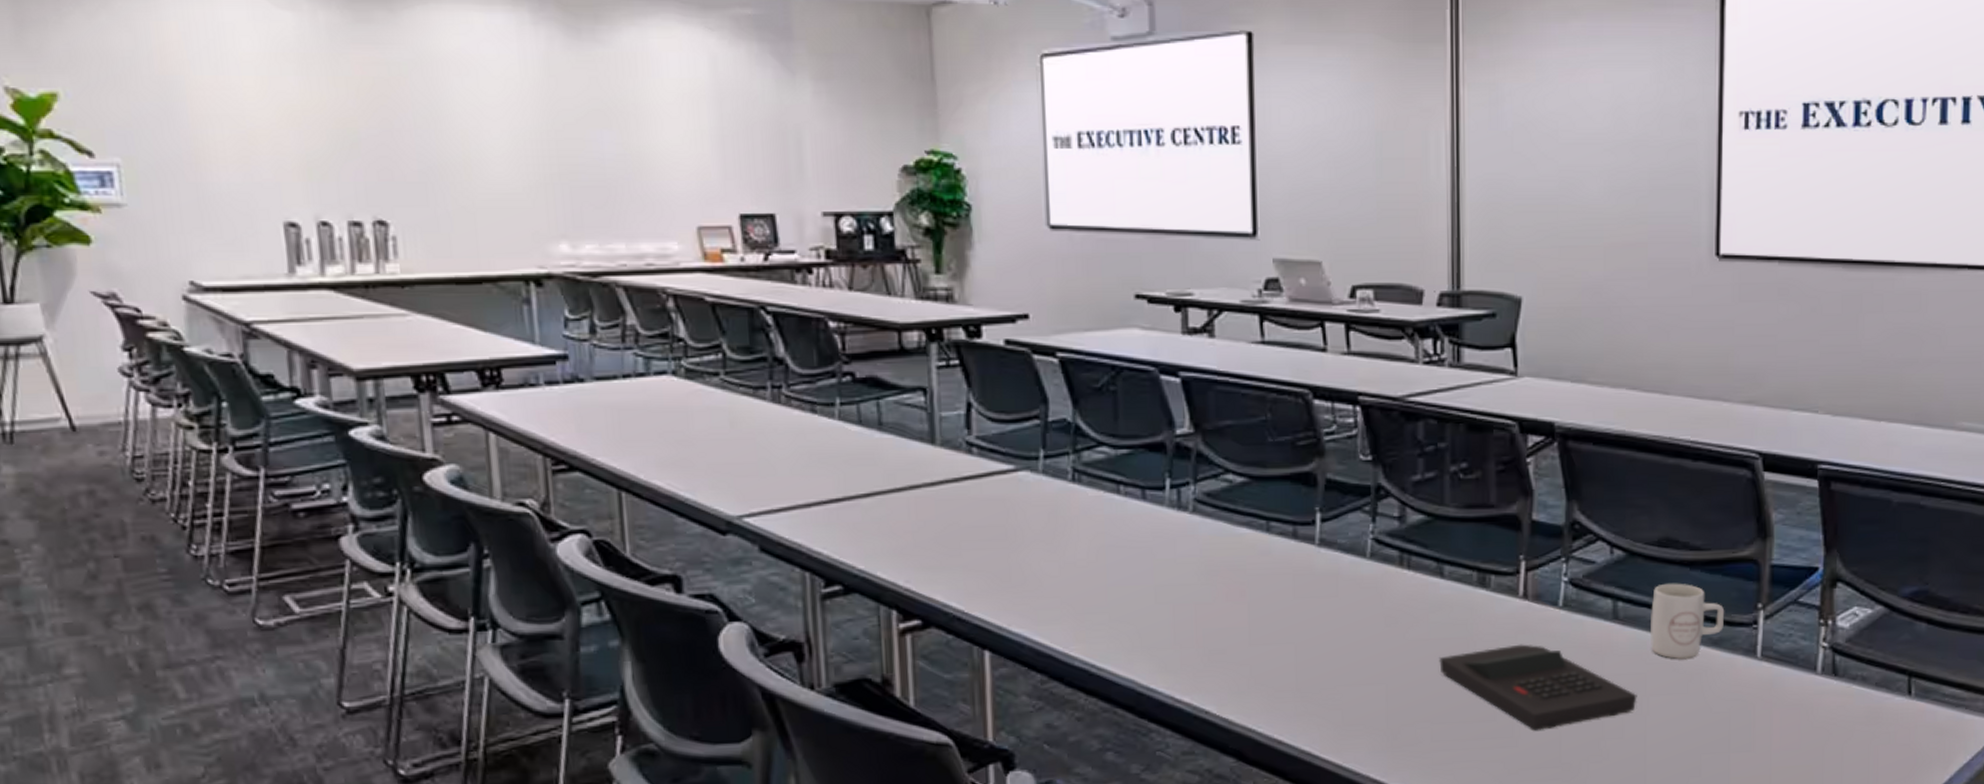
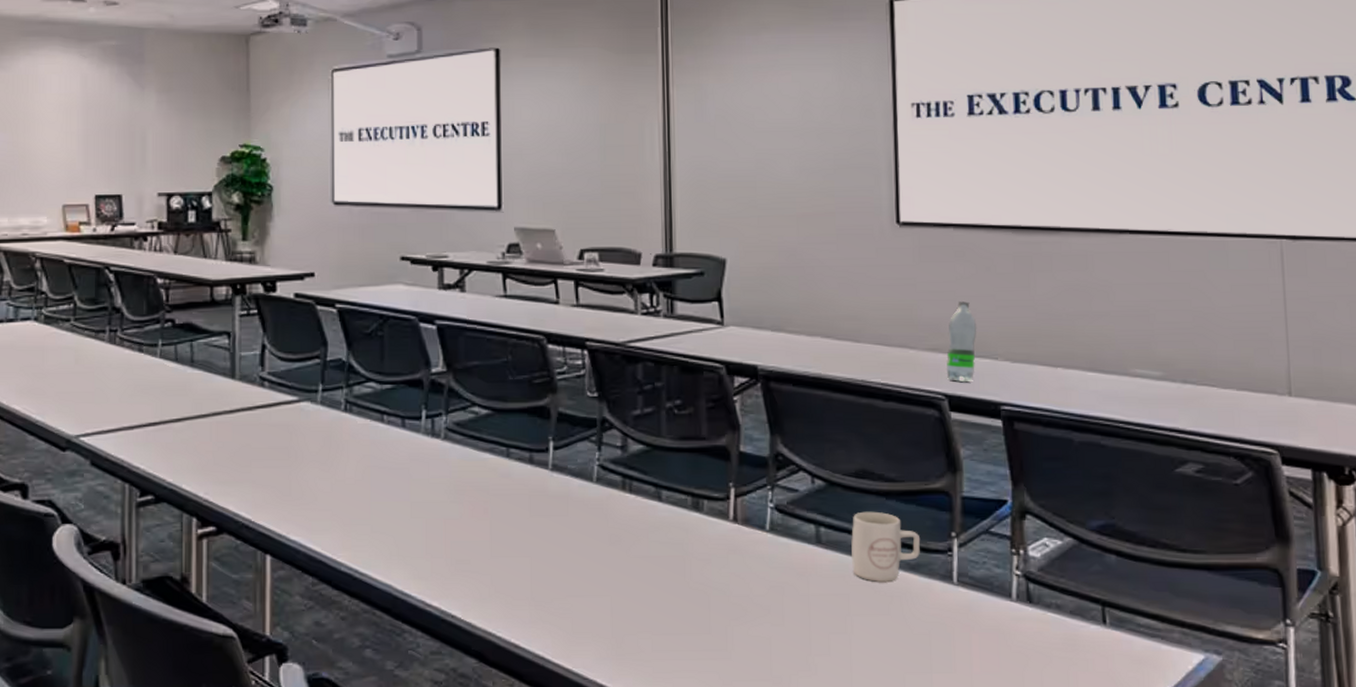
calculator: present [1439,644,1637,730] -> none [658,563,842,644]
bottle: none [1763,347,1798,439] -> present [946,301,977,383]

